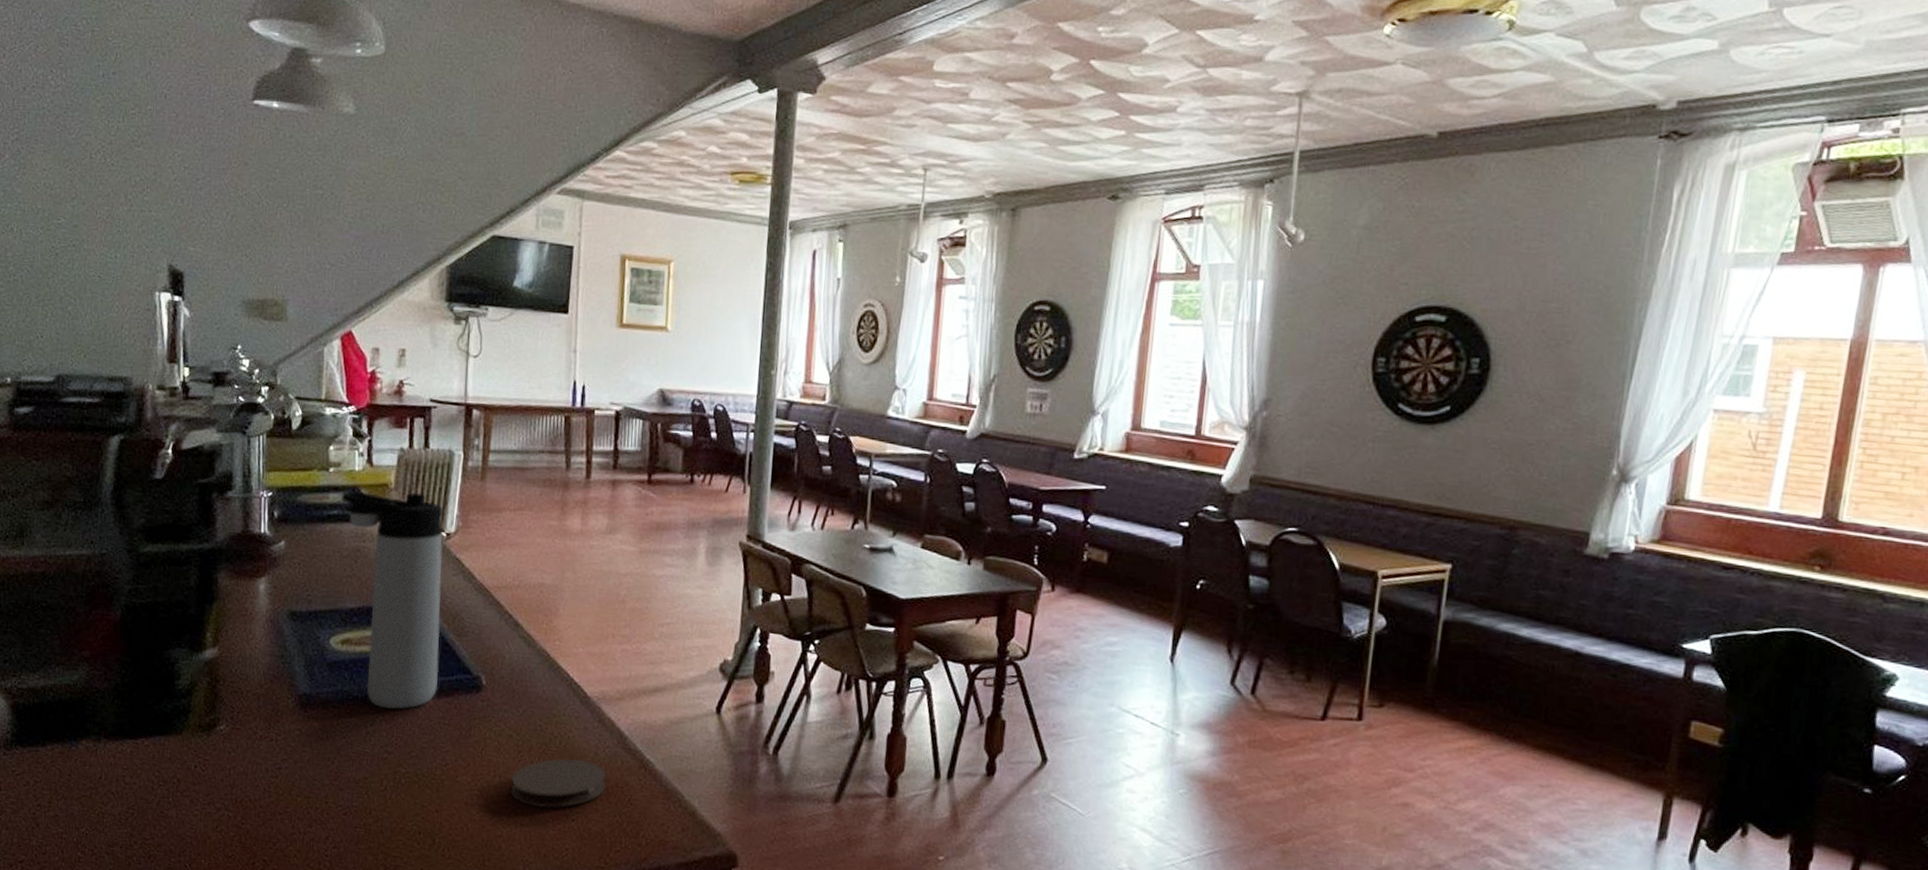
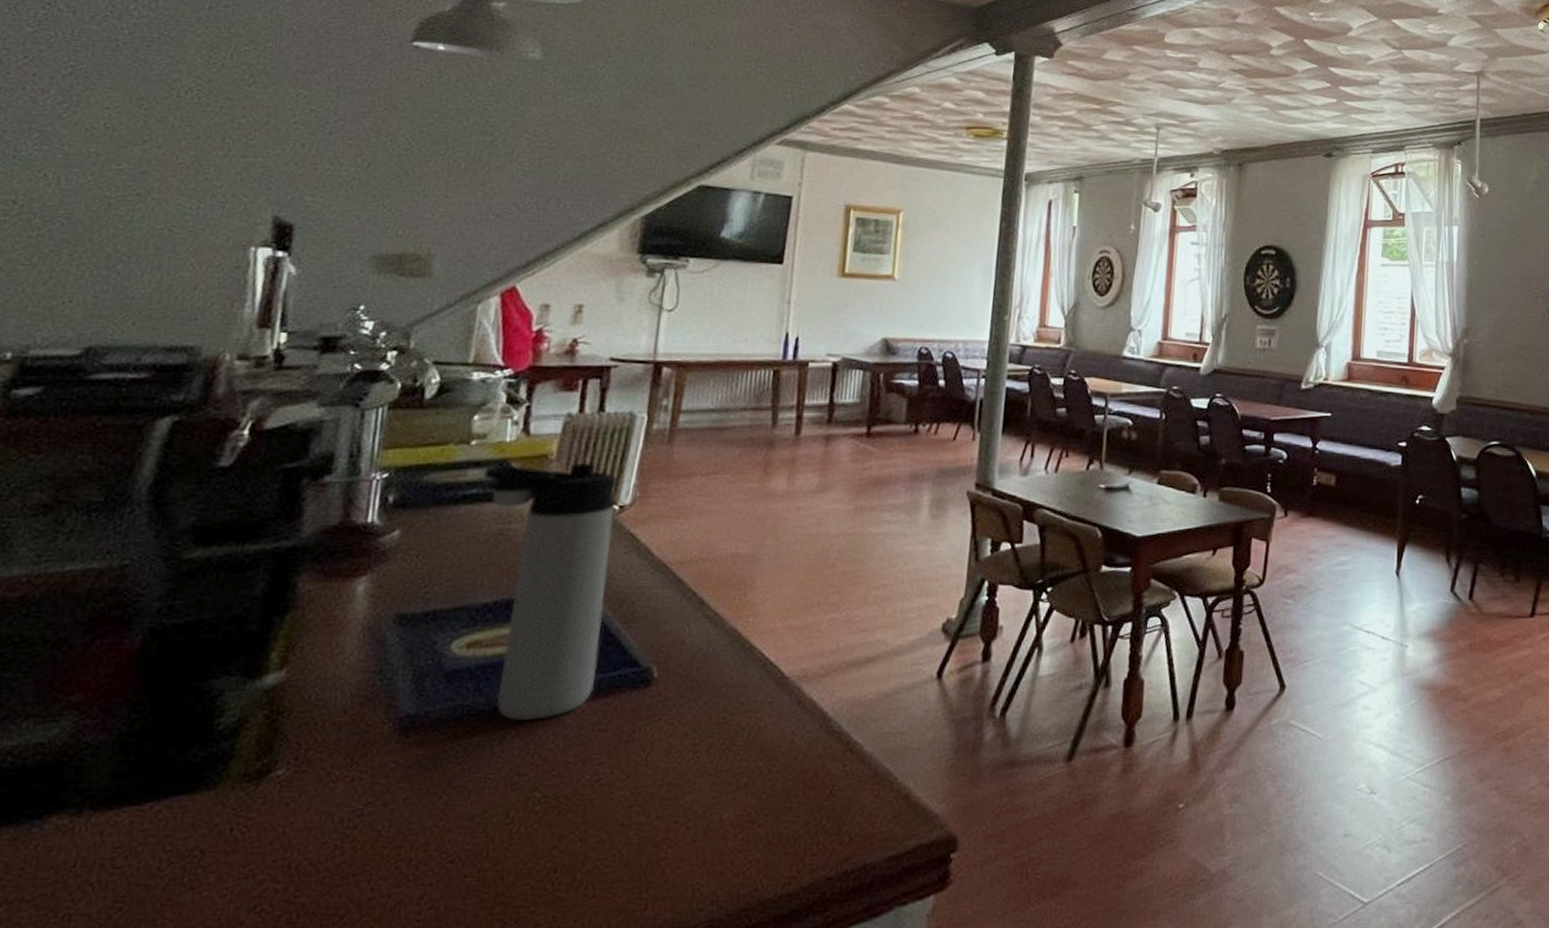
coaster: present [510,758,606,808] -> none [681,752,804,817]

